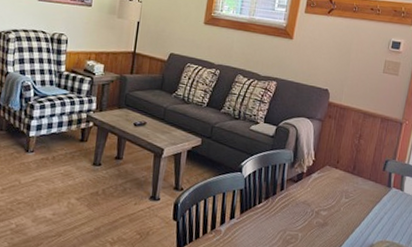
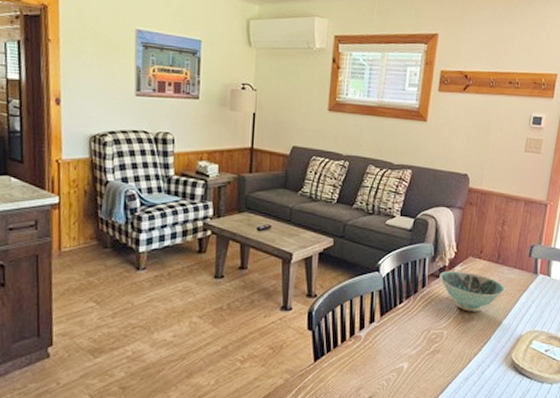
bowl: none [297,177,360,218] -> present [440,270,506,312]

